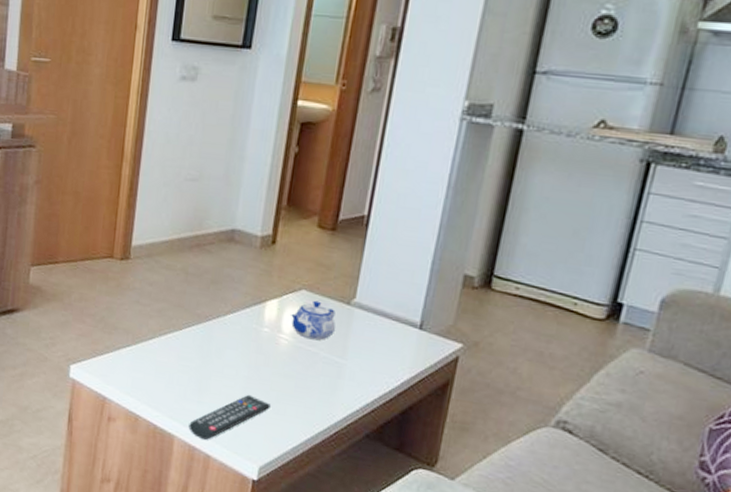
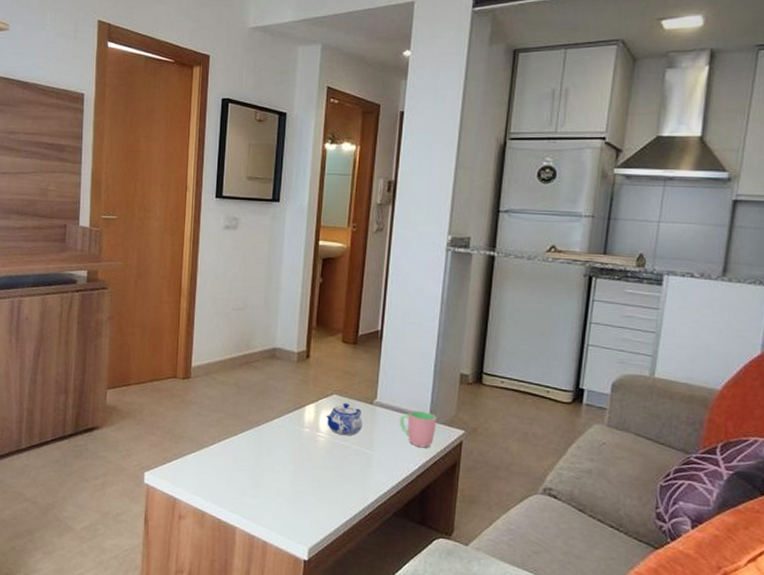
remote control: present [188,394,271,441] -> none [247,486,315,529]
cup: none [381,315,430,362] -> present [399,411,437,448]

